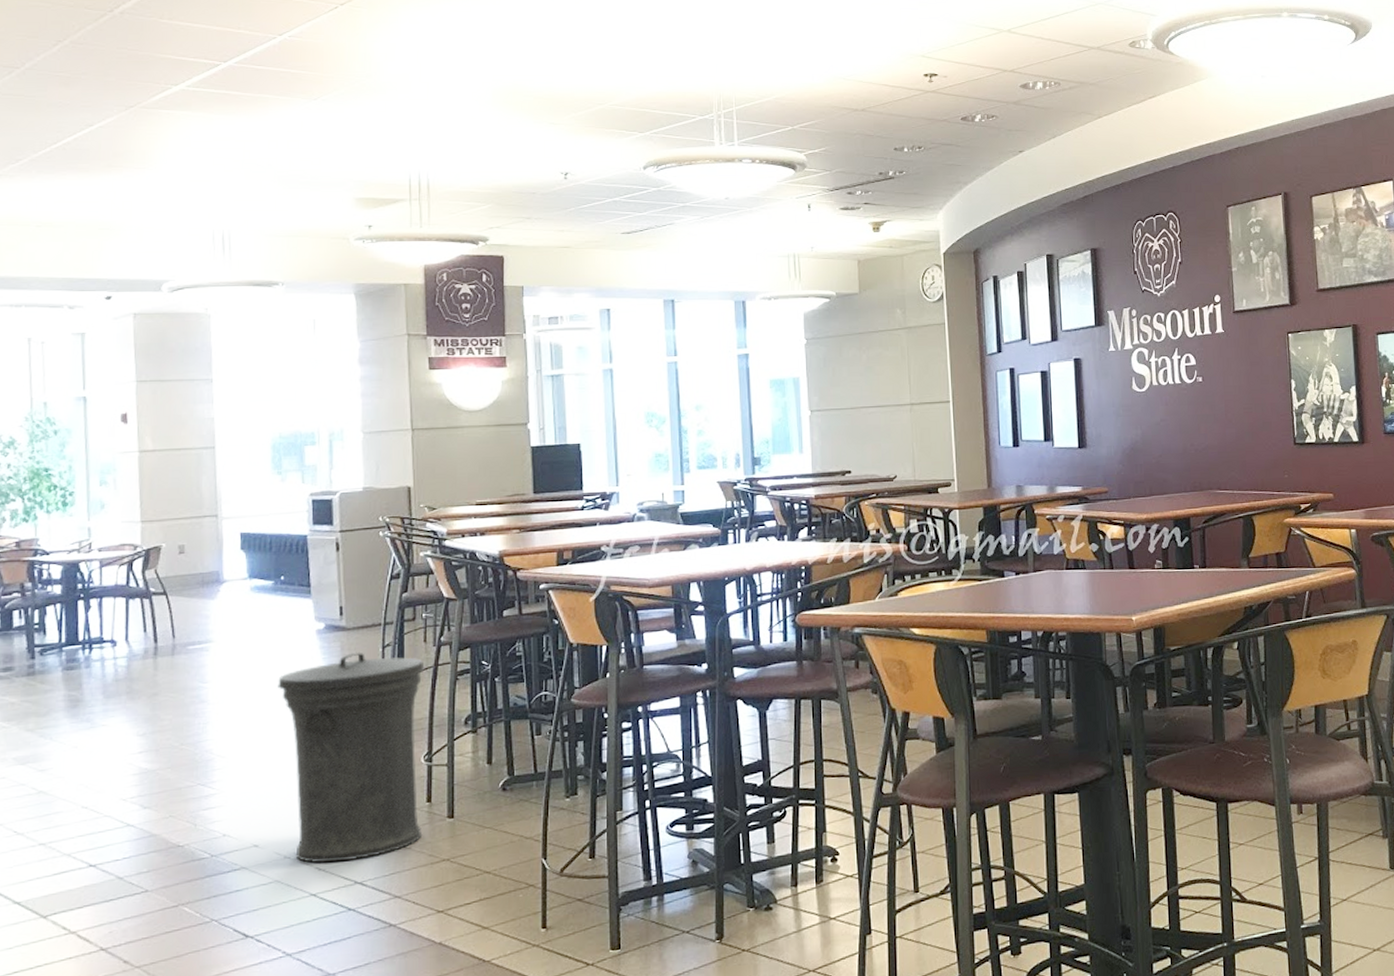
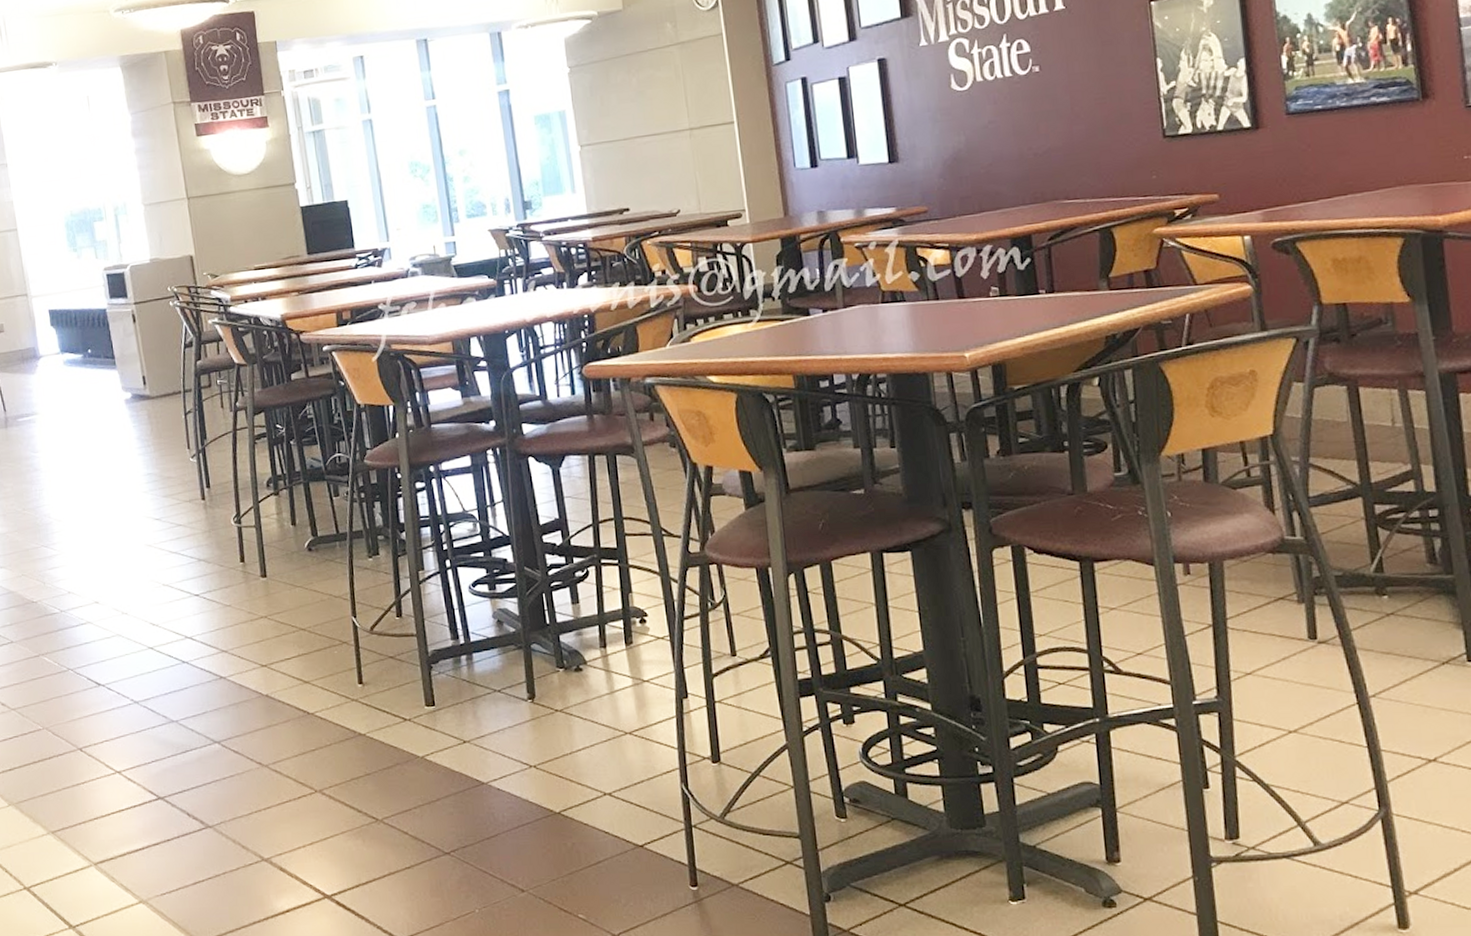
trash can: present [278,652,425,863] -> none [97,419,240,619]

